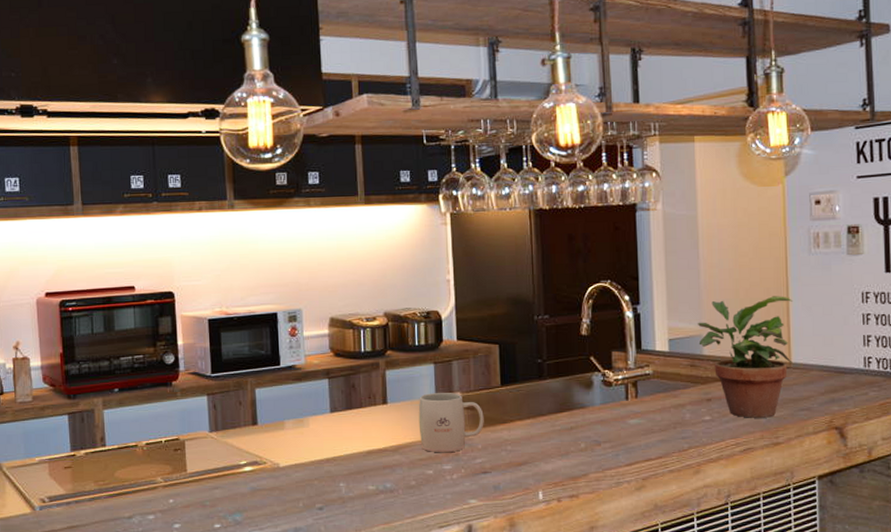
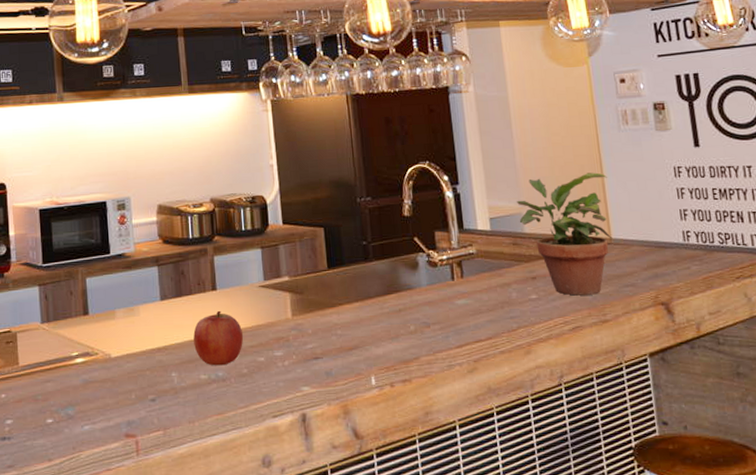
fruit: none [363,424,413,478] -> present [193,310,244,366]
mug: present [418,392,484,453] -> none [247,276,313,339]

